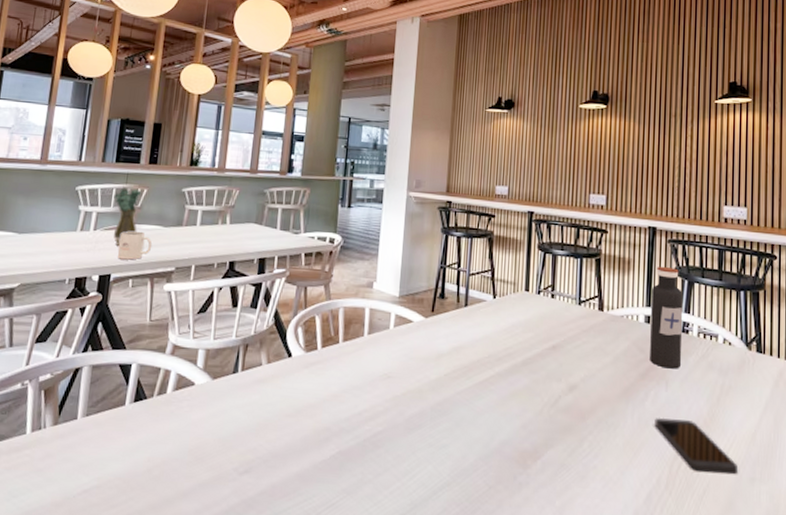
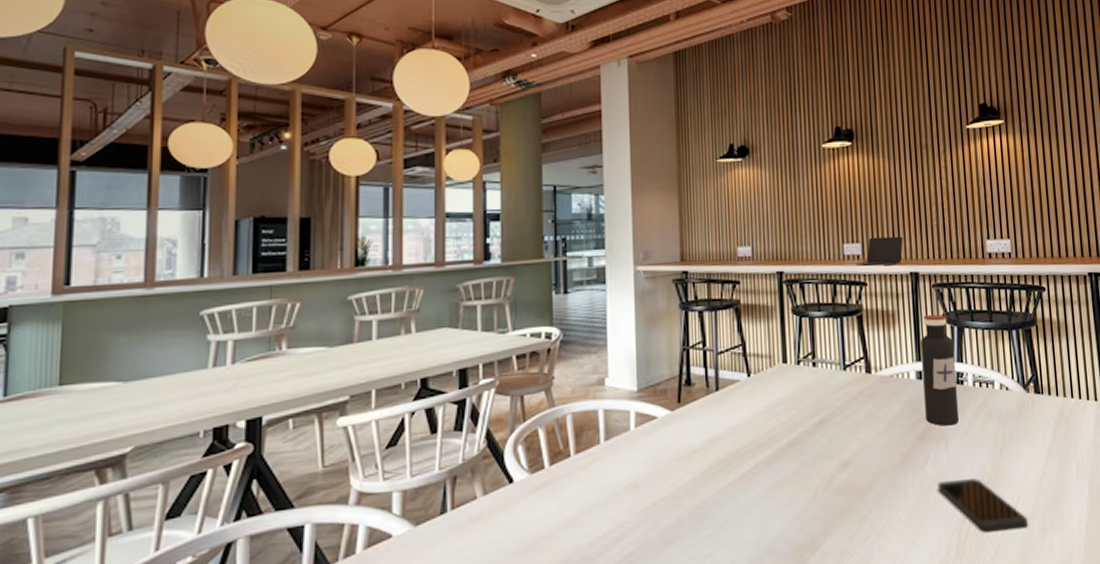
vase: present [113,186,142,246] -> none [255,302,293,379]
mug: present [117,231,153,260] -> none [268,356,315,396]
laptop: none [600,191,645,218] -> present [856,236,903,266]

